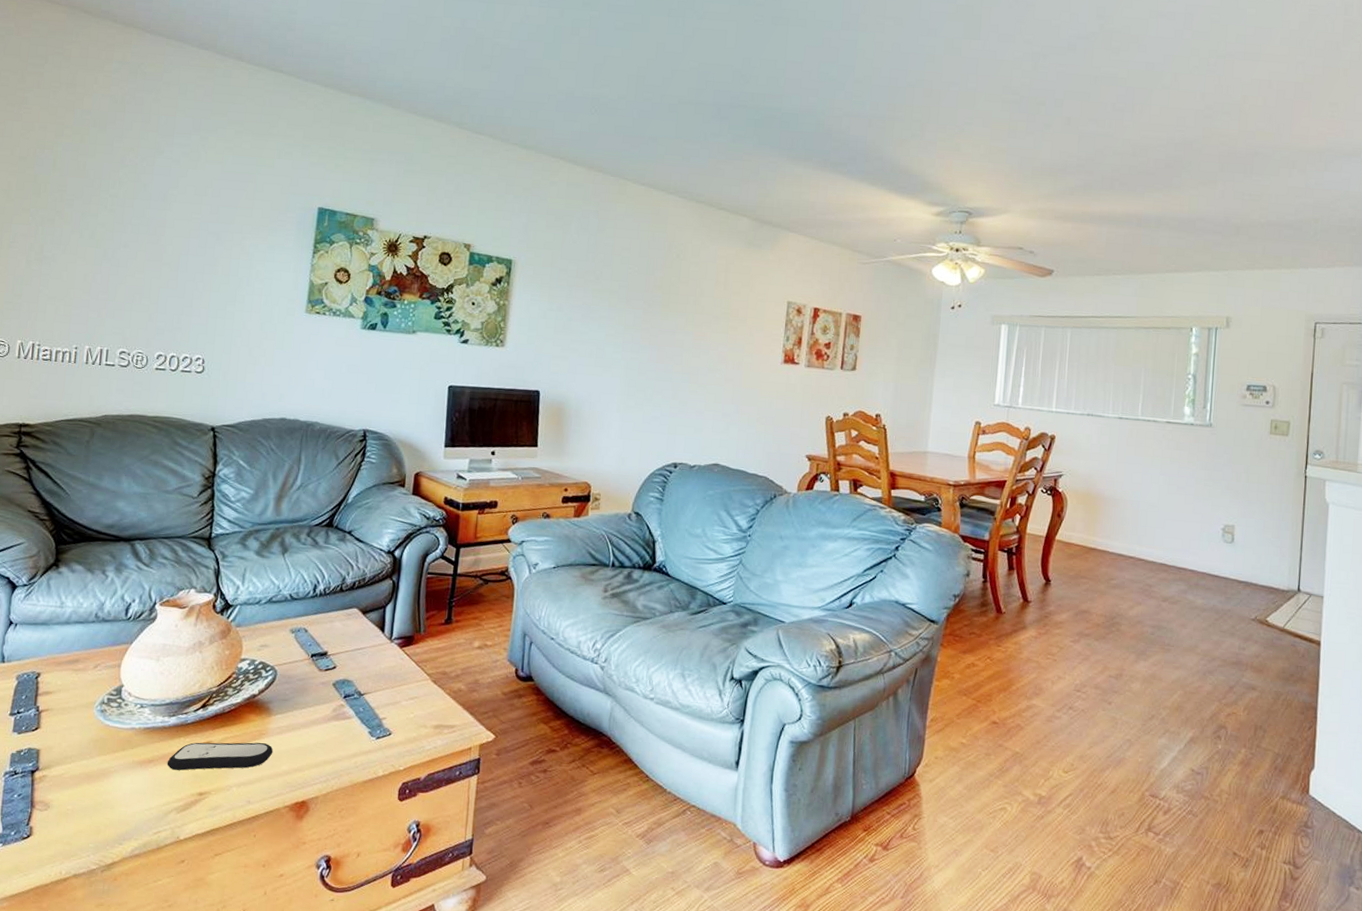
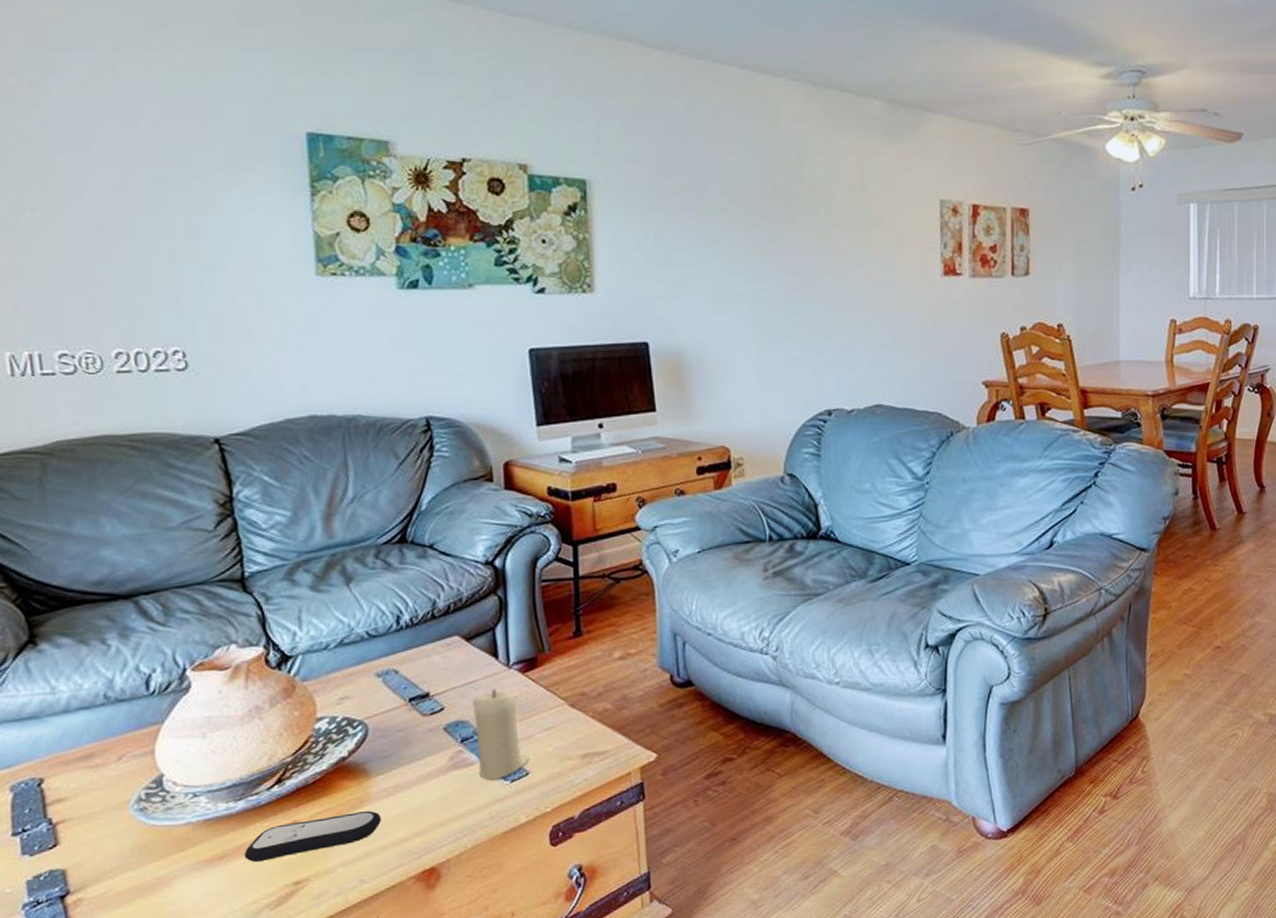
candle: none [353,657,394,735] -> present [472,689,530,780]

